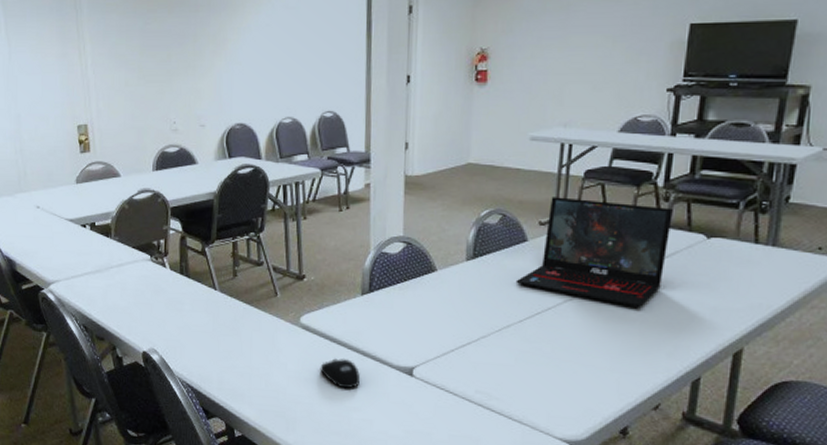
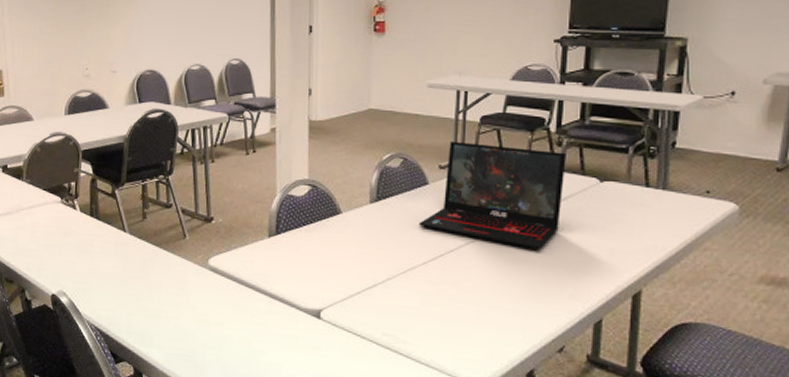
computer mouse: present [320,358,361,389] -> none [228,301,269,332]

